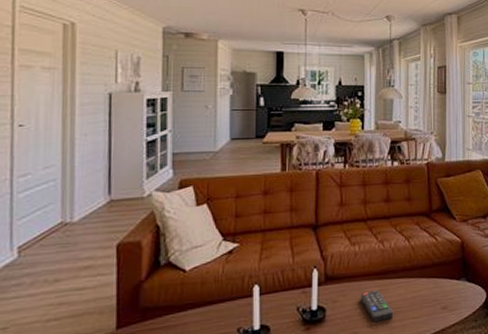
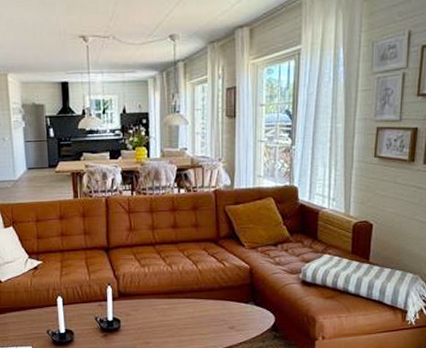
remote control: present [361,290,394,323] -> none [152,307,183,335]

